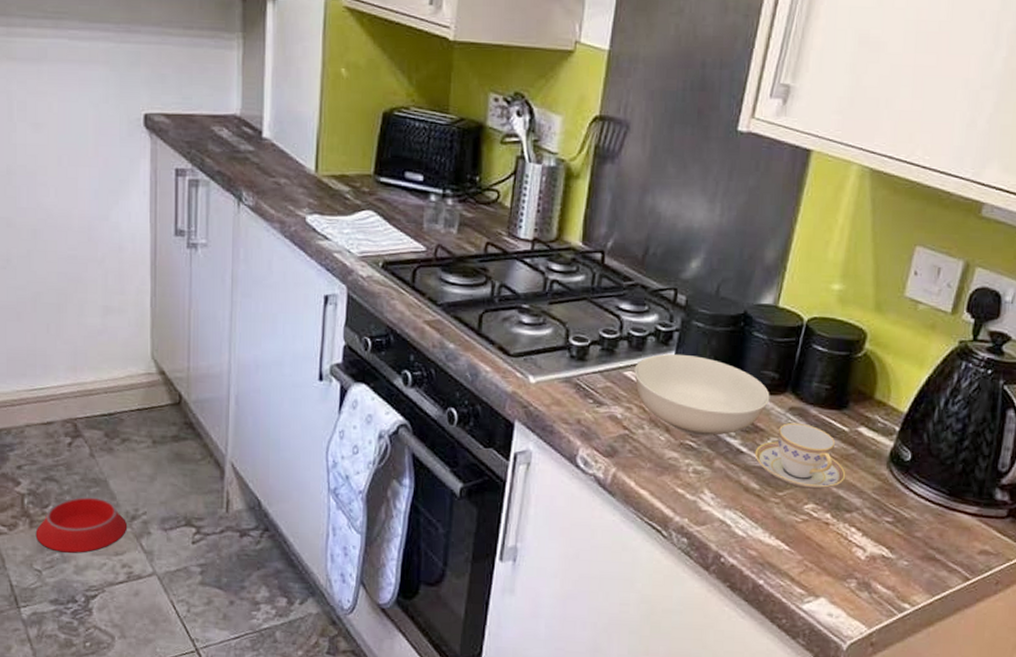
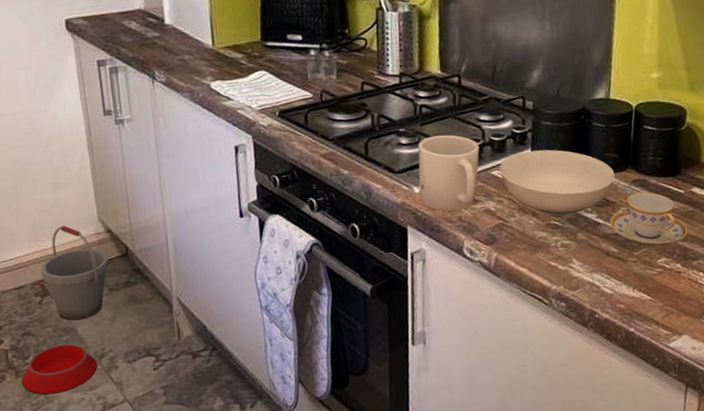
bucket: none [76,358,157,472] -> present [40,226,109,321]
mug: none [536,318,614,412] -> present [418,134,480,212]

